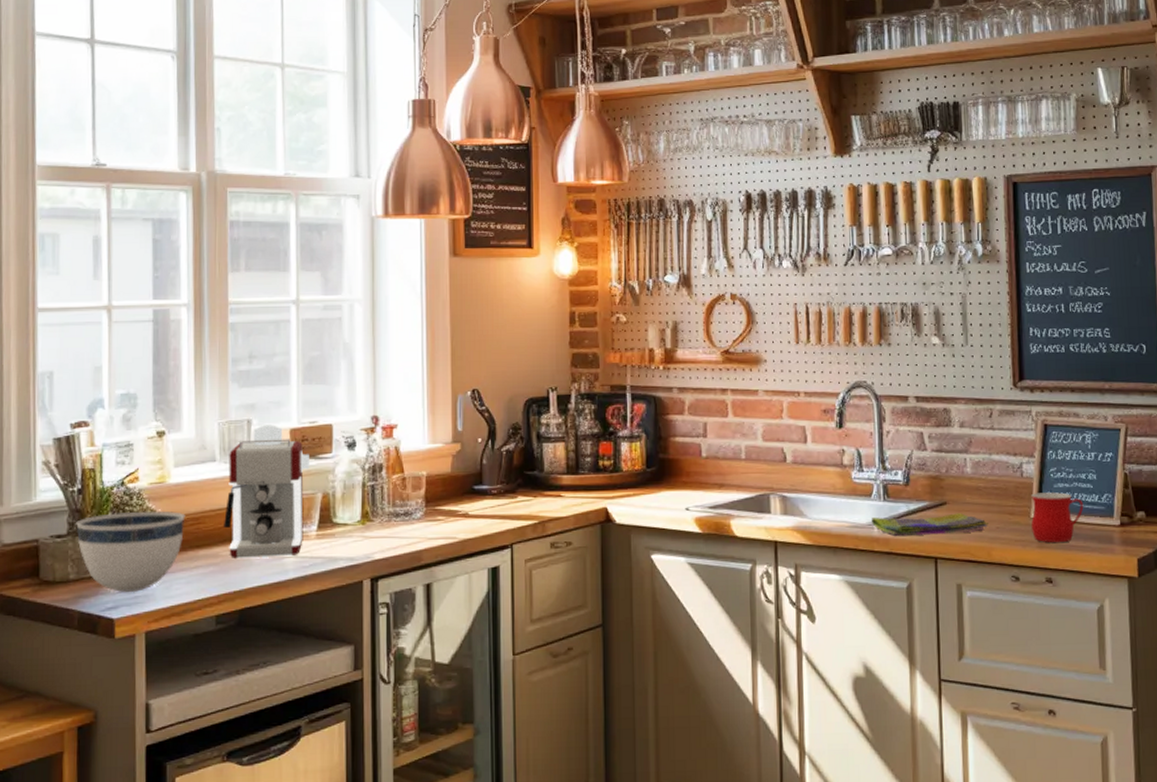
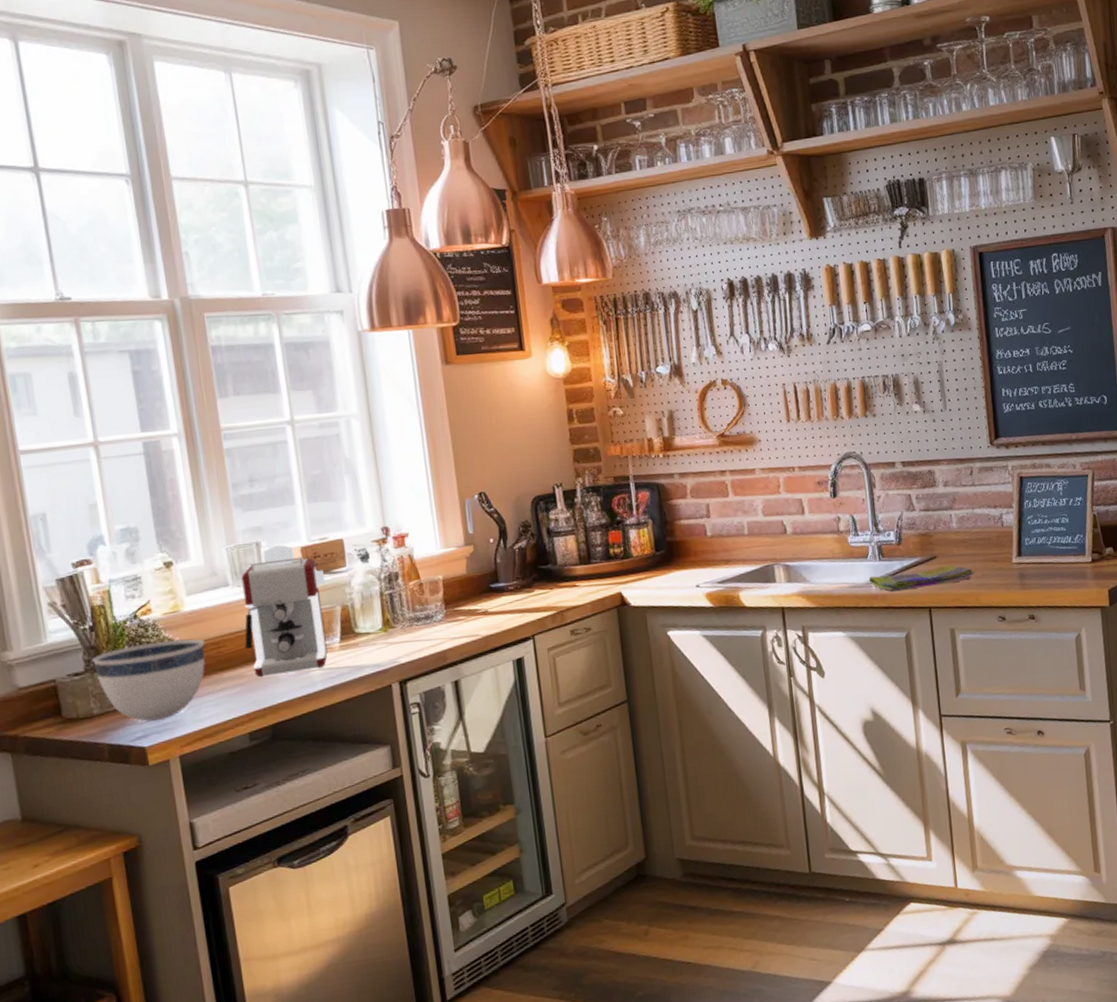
mug: present [1031,492,1084,543] -> none [1012,537,1059,584]

